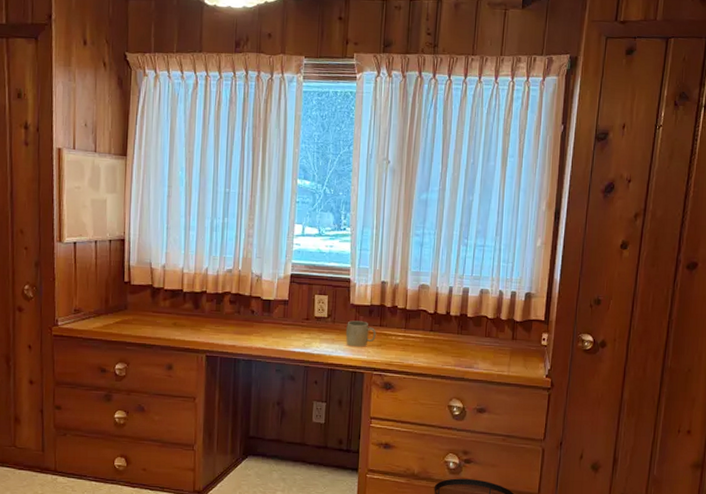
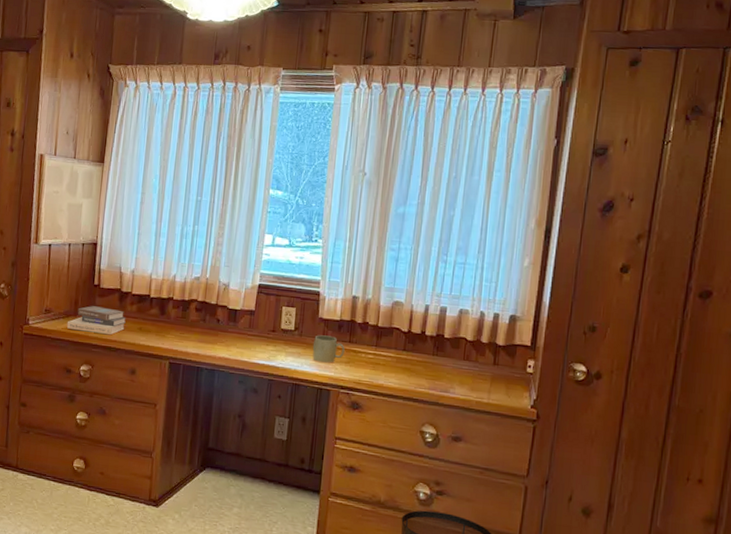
books: none [98,303,160,332] -> present [66,306,126,335]

